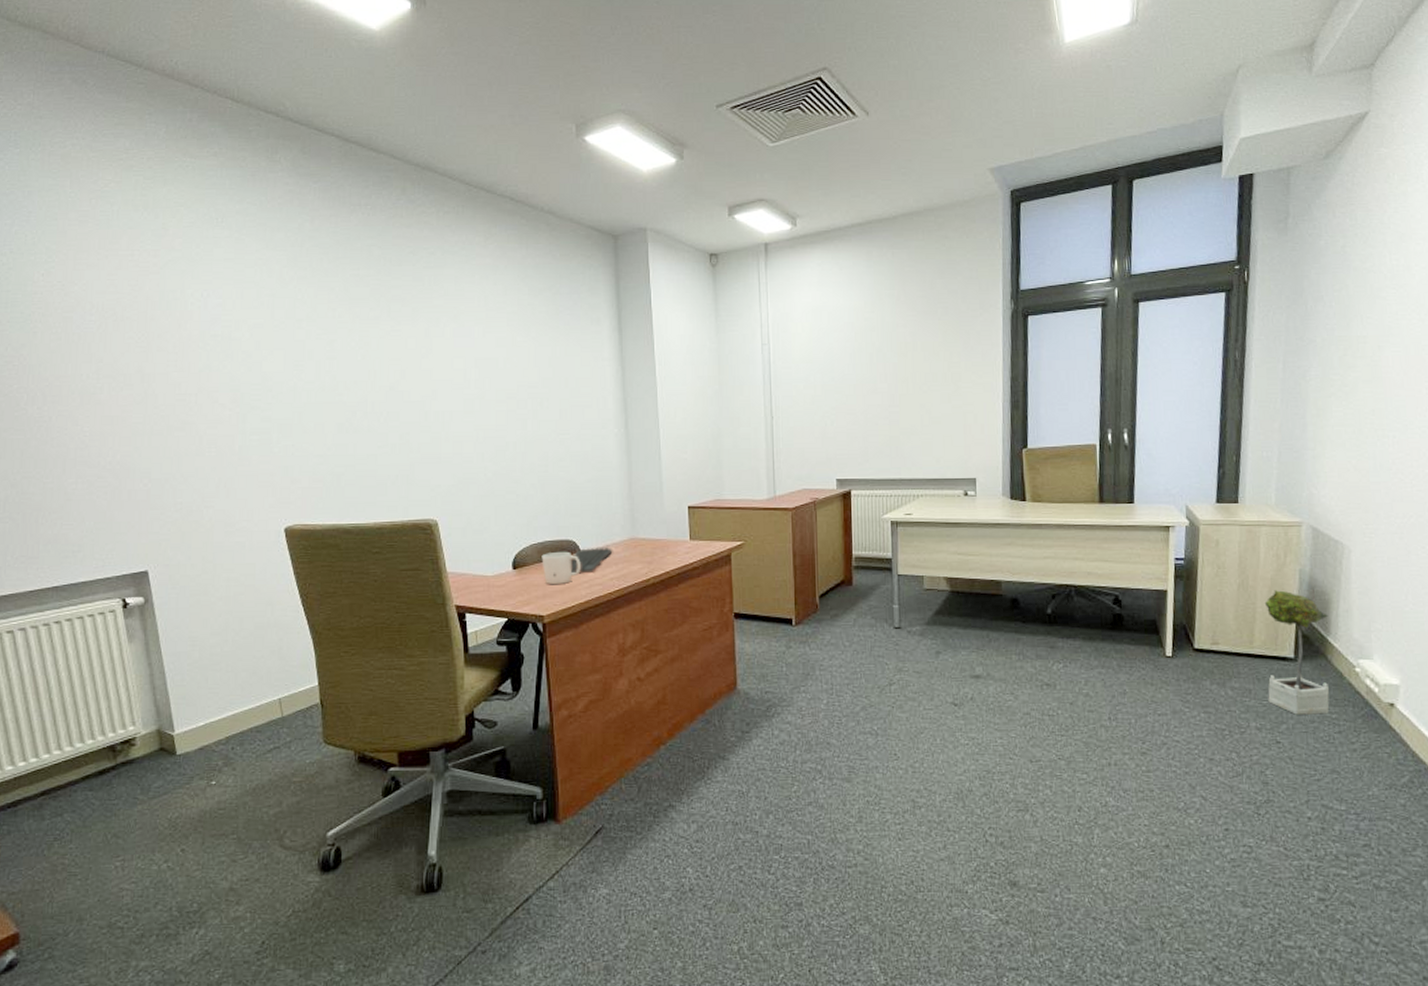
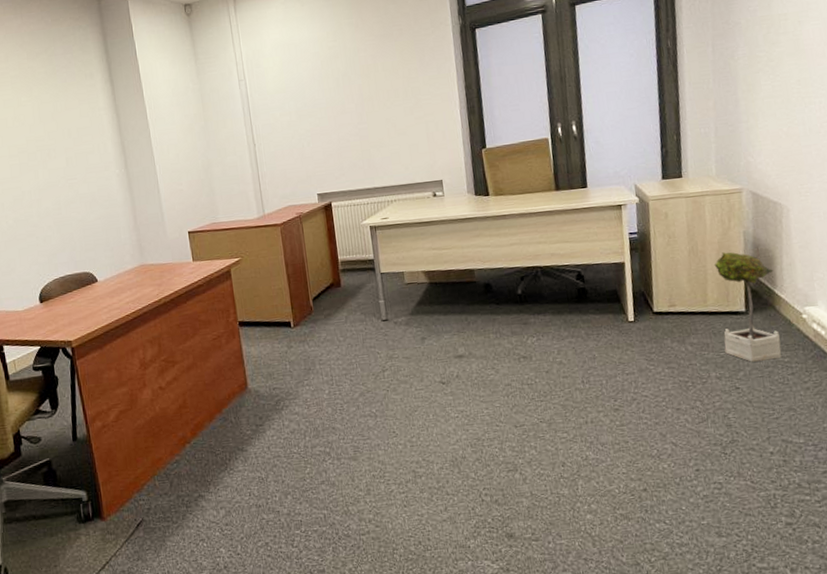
mug: present [541,551,581,585] -> none [64,282,100,314]
computer keyboard: present [570,548,613,574] -> none [89,275,126,301]

